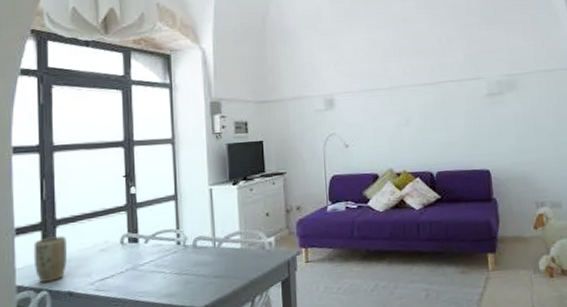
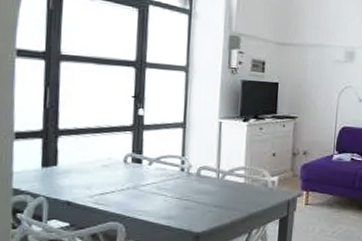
plant pot: present [33,236,67,283] -> none [32,145,68,190]

